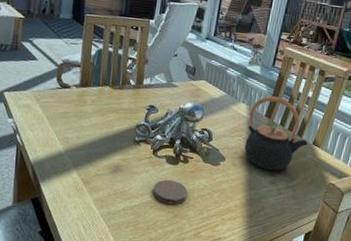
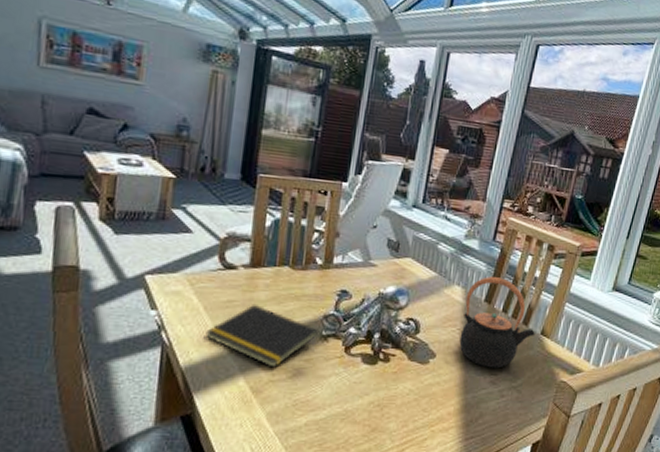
notepad: none [48,115,132,165] -> present [205,303,318,368]
coaster: present [152,179,188,205] -> none [343,384,389,416]

